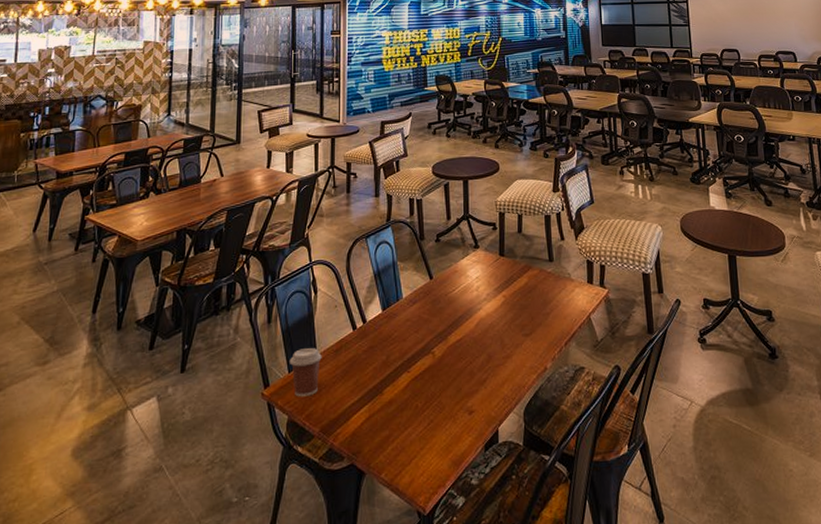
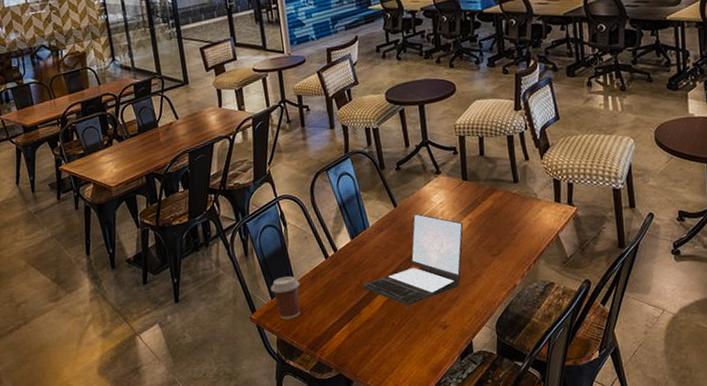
laptop: none [388,287,498,388] -> present [362,213,464,307]

